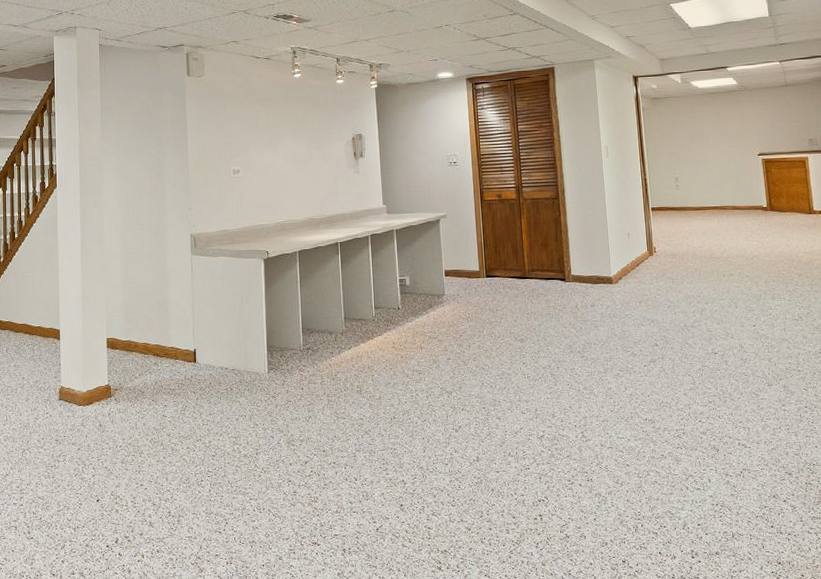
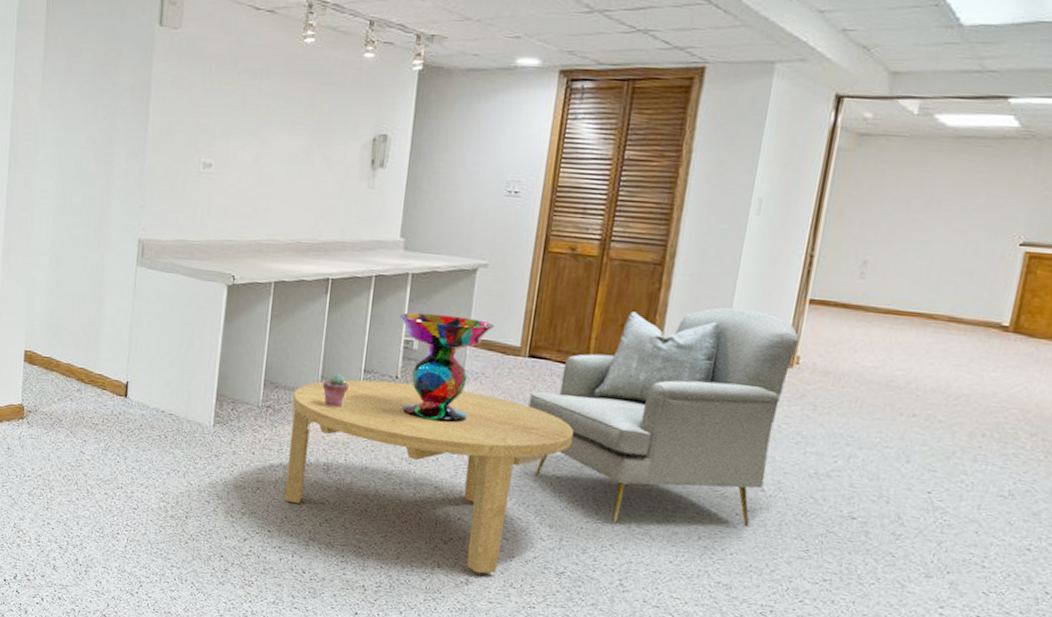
coffee table: none [326,310,529,450] -> present [285,379,574,574]
potted succulent: none [346,313,365,341] -> present [322,373,349,409]
decorative bowl: none [392,255,460,337] -> present [399,312,495,423]
armchair: none [493,220,656,390] -> present [528,307,799,528]

